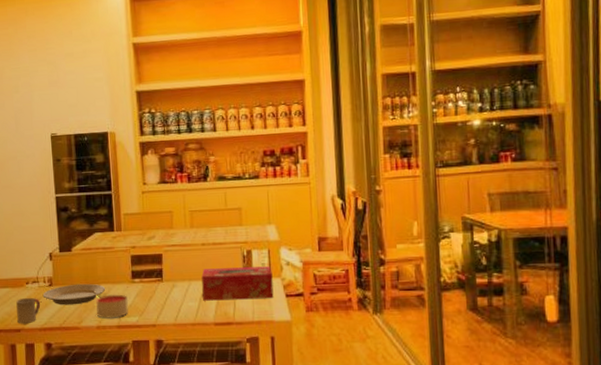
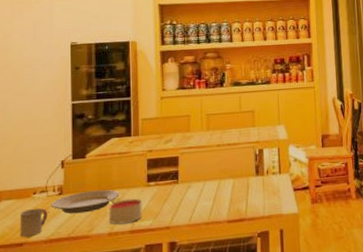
tissue box: present [201,266,274,301] -> none [216,163,283,200]

